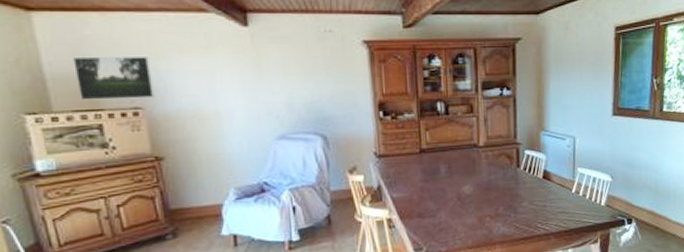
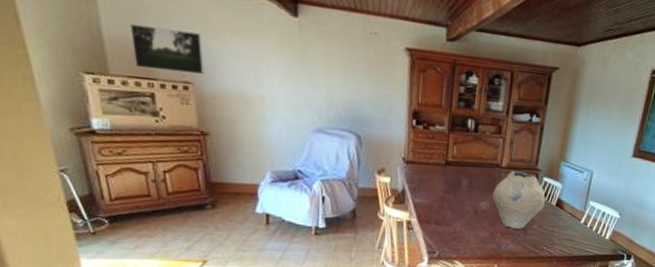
vase: none [475,148,532,210] -> present [492,171,546,229]

